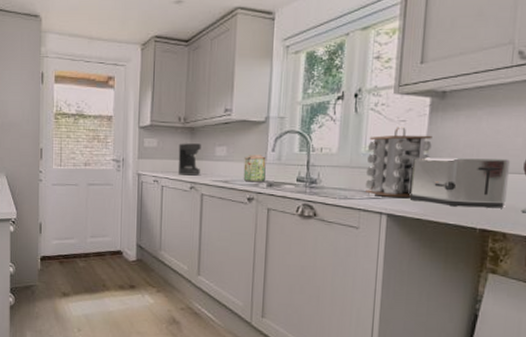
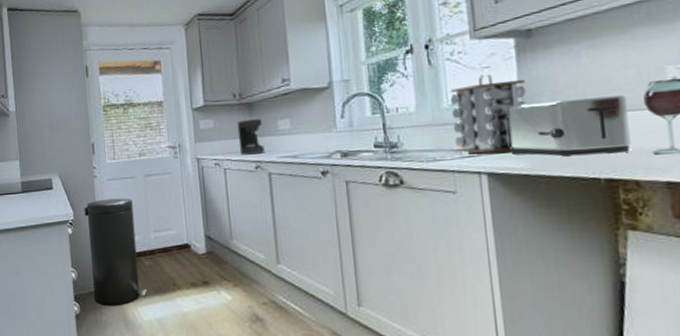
pedal bin: none [27,202,79,301] -> present [84,198,148,307]
canister: present [243,155,267,183] -> none [311,123,339,155]

